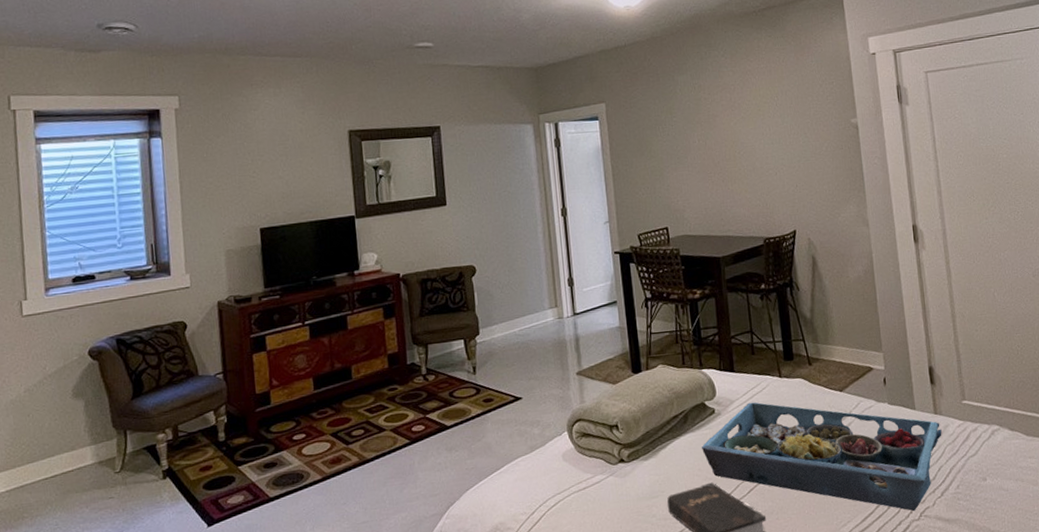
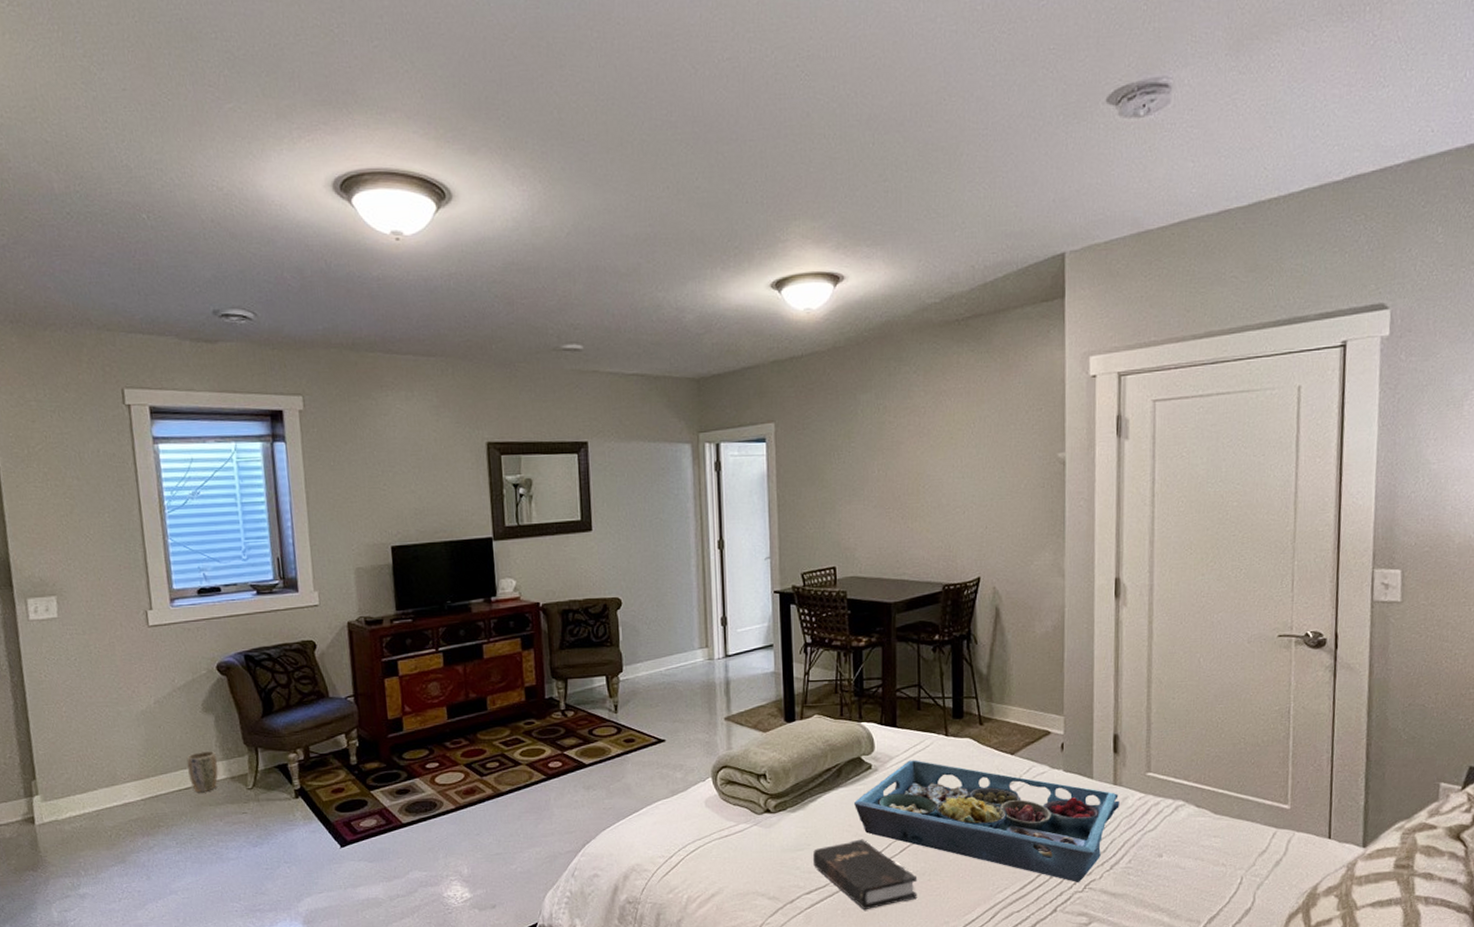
plant pot: none [54,436,86,479] -> present [186,751,218,792]

